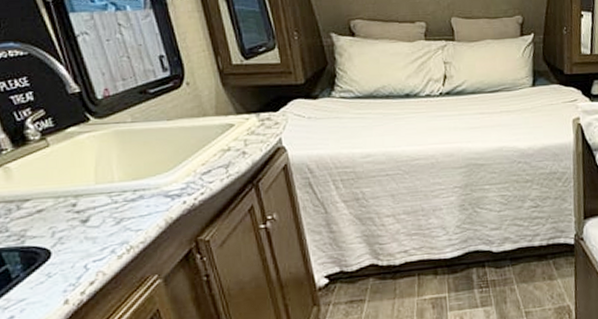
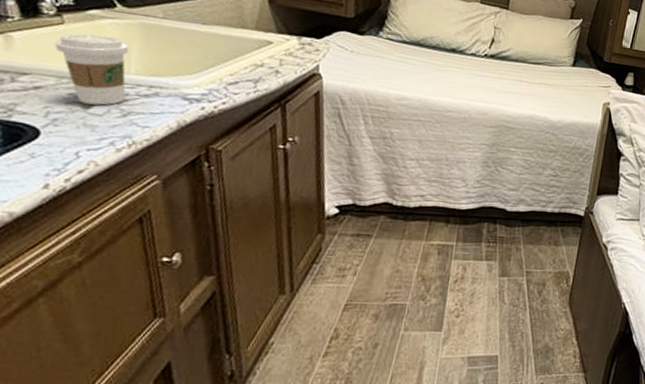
coffee cup: none [46,150,115,218] -> present [54,33,129,106]

